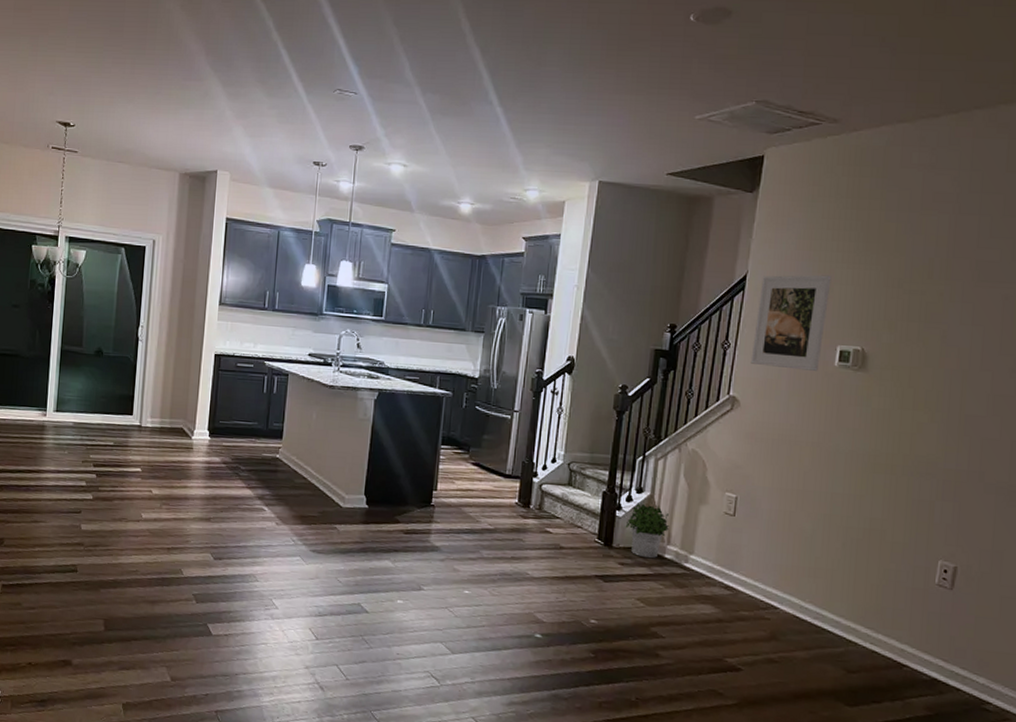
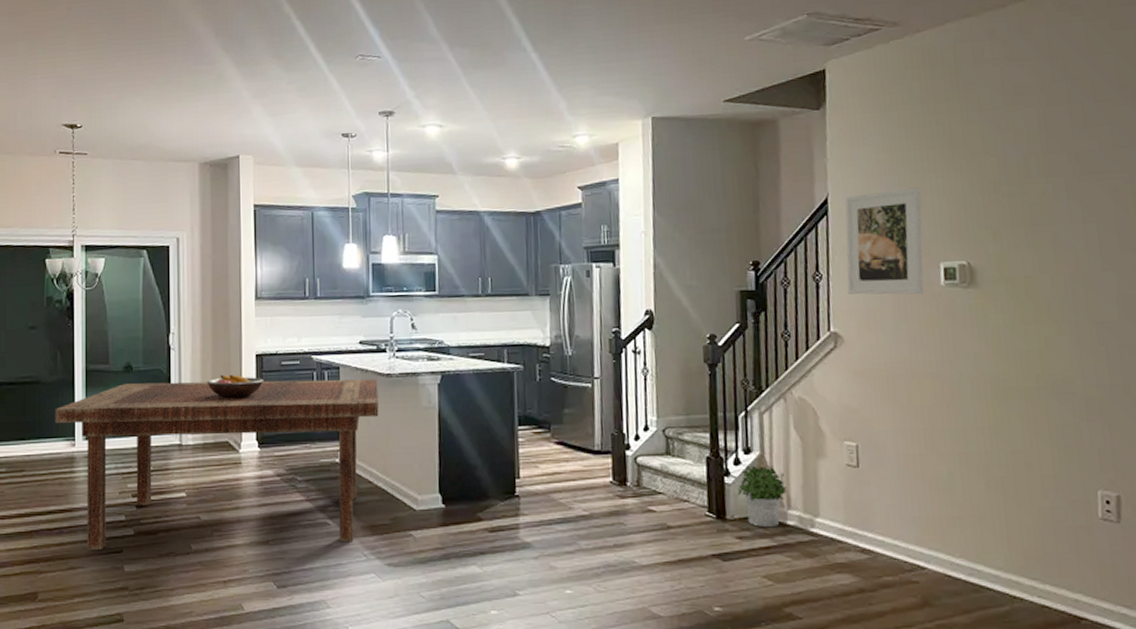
dining table: none [30,365,321,527] -> present [55,378,379,550]
fruit bowl: none [168,368,219,392] -> present [207,374,263,399]

